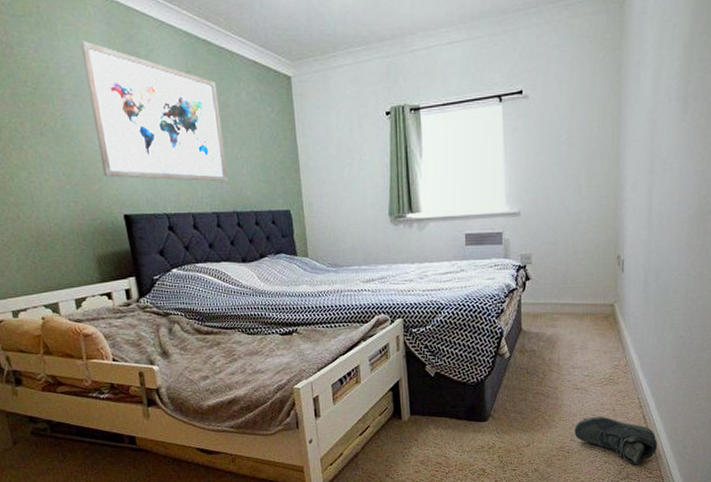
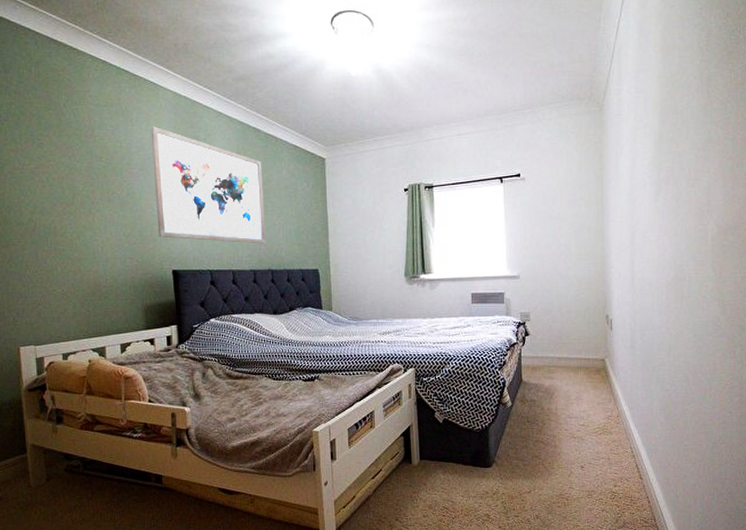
sneaker: present [574,416,658,465] -> none [573,464,651,514]

